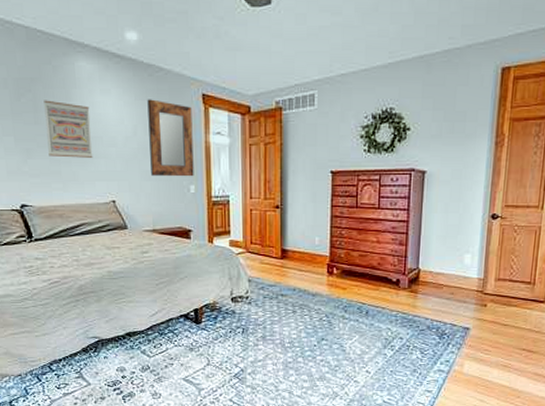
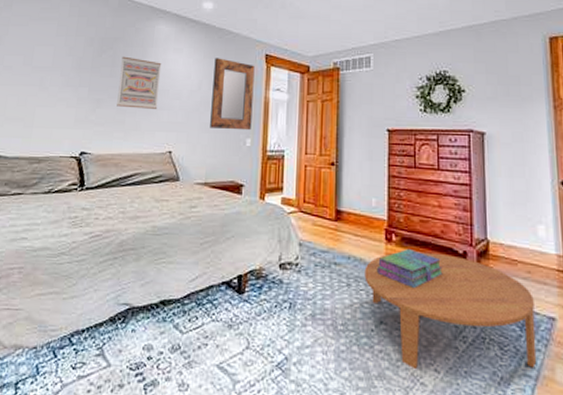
coffee table: none [308,282,454,372] -> present [364,252,537,370]
stack of books: none [319,279,377,311] -> present [376,248,443,288]

